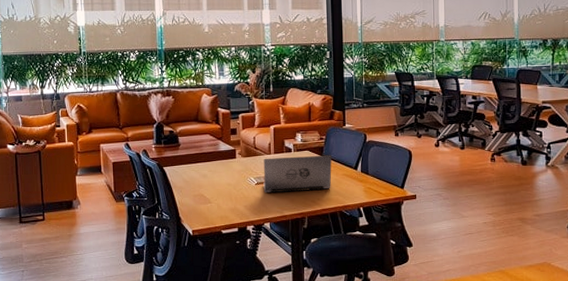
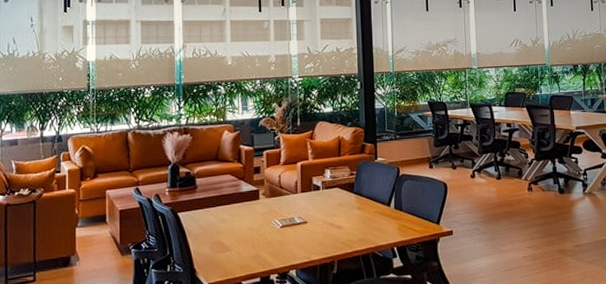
laptop: present [263,155,332,193] -> none [289,191,363,237]

